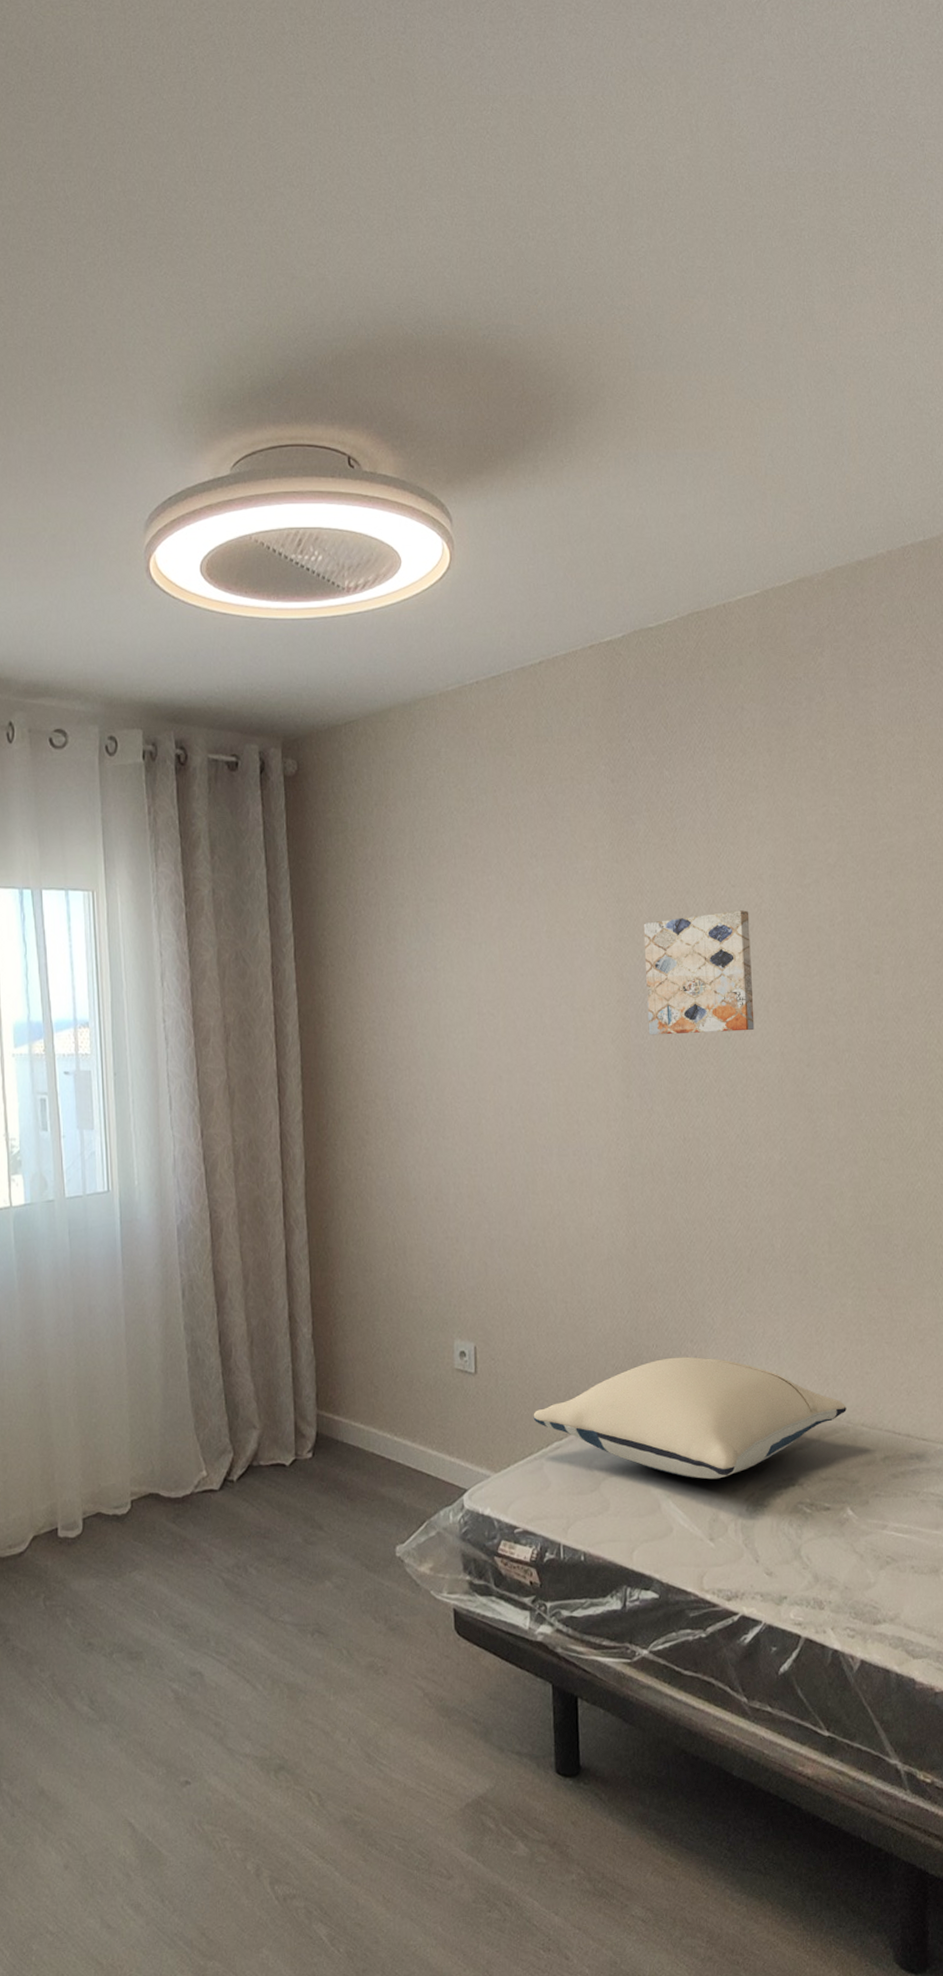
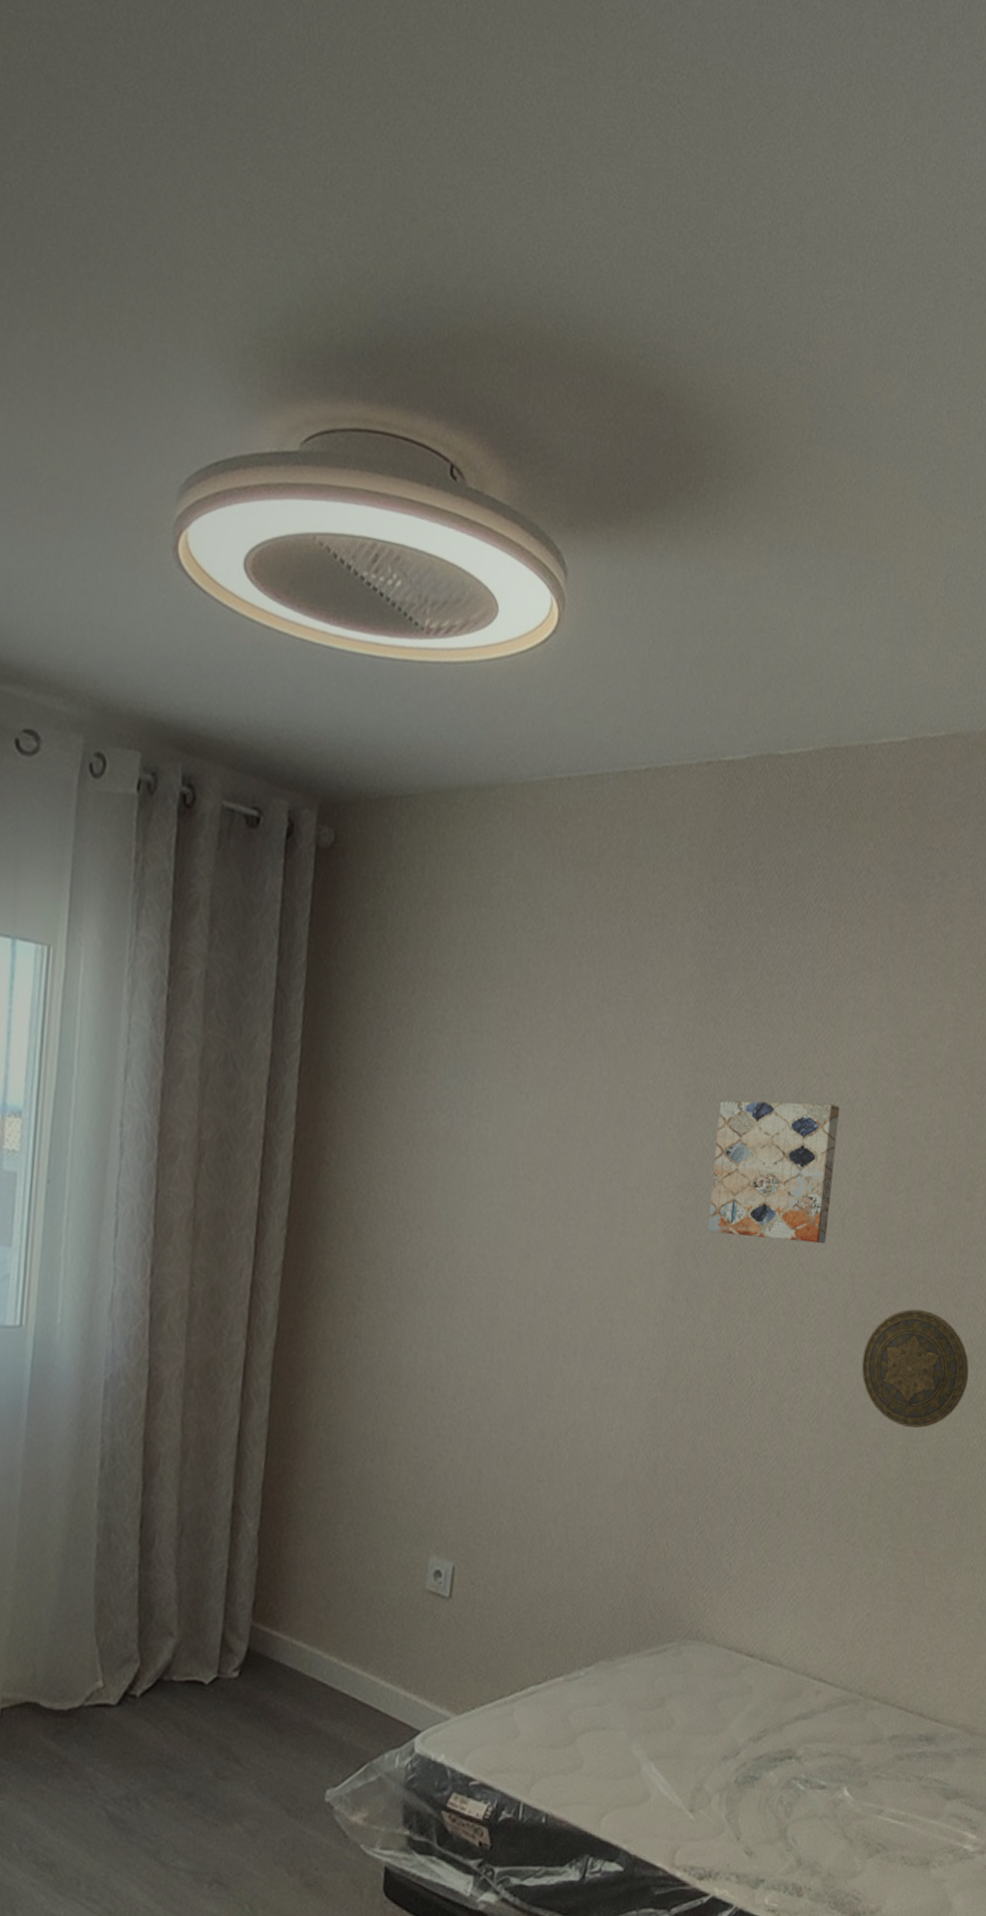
pillow: present [533,1356,847,1480] -> none [510,1603,860,1744]
decorative plate: none [803,1075,904,1180] -> present [861,1309,969,1429]

